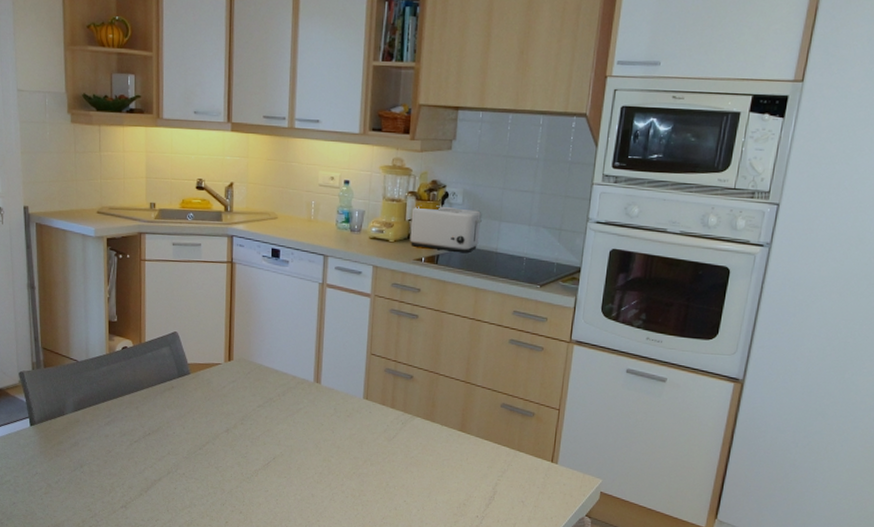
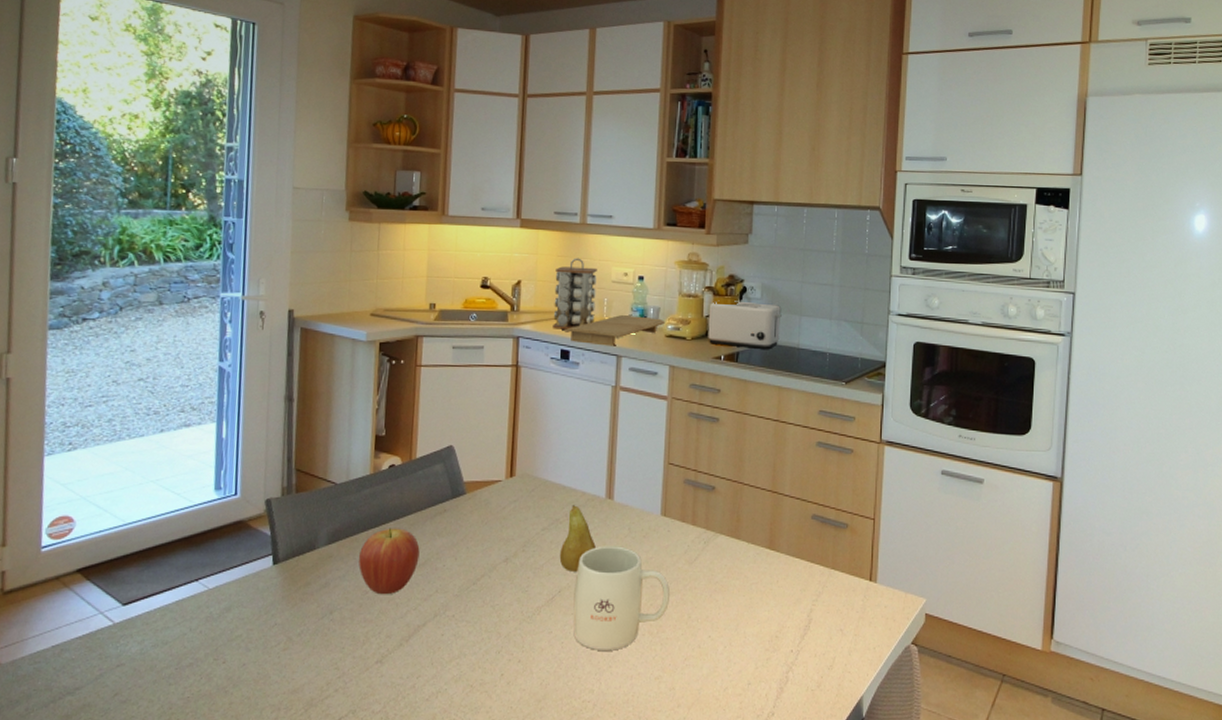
fruit: none [102,400,153,455] -> present [358,528,420,595]
spice rack: none [264,161,305,230] -> present [552,258,597,330]
fruit: none [273,387,305,443] -> present [559,505,596,572]
cutting board: none [275,217,370,246] -> present [564,315,666,346]
mug: none [286,422,371,508] -> present [573,545,671,651]

